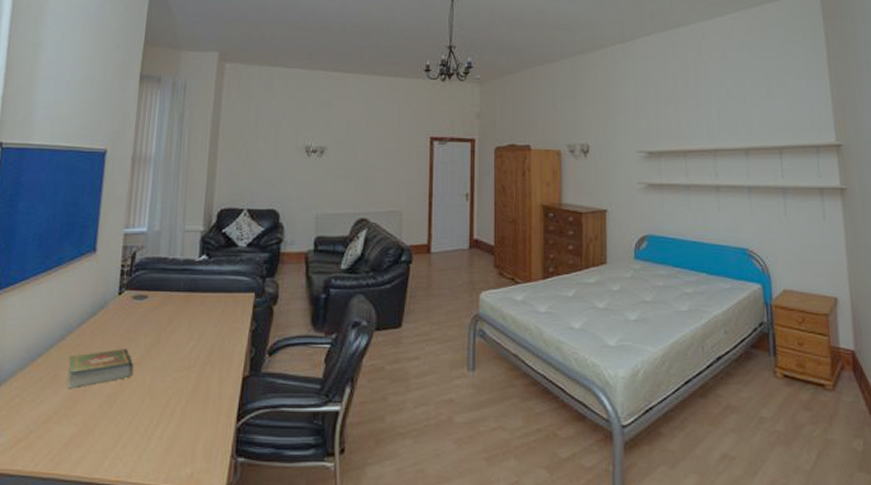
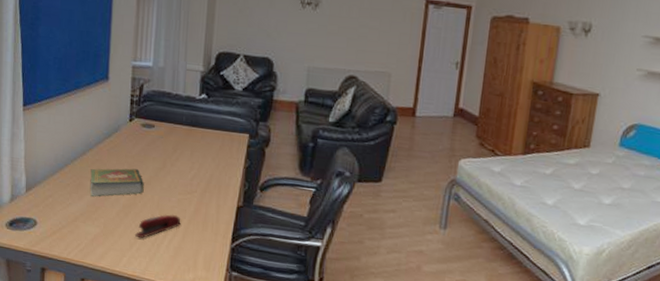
stapler: none [120,396,177,433] -> present [134,214,181,239]

